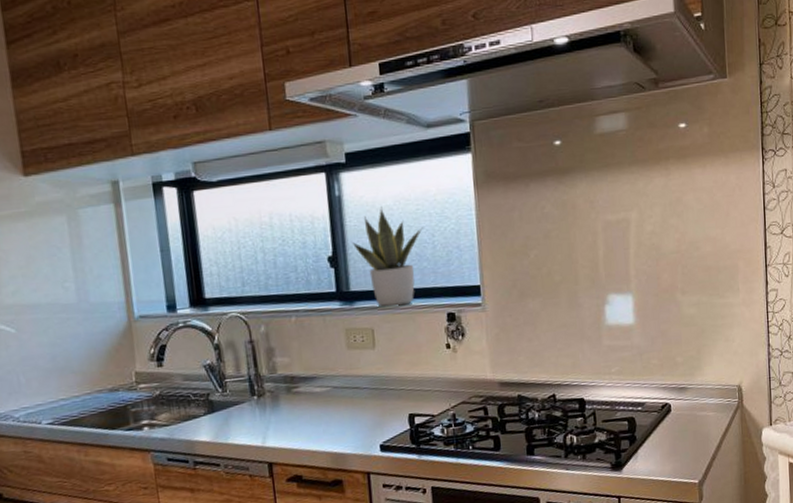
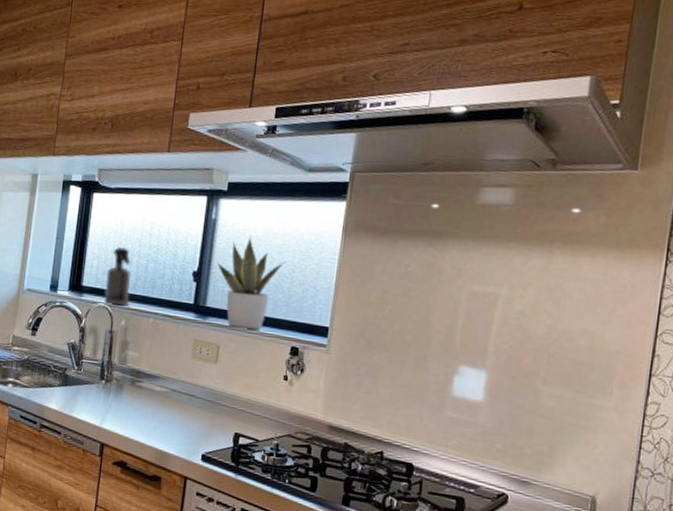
spray bottle: none [230,246,265,313] -> present [104,246,131,307]

